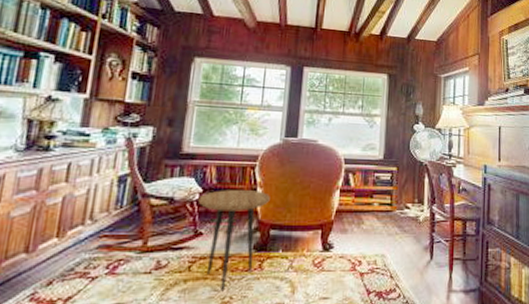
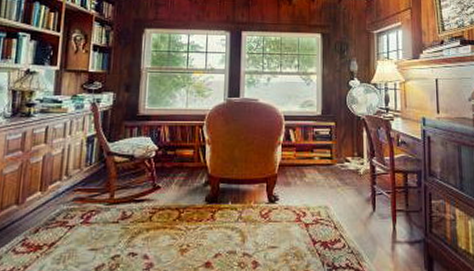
side table: present [198,190,270,292] -> none [155,147,218,240]

